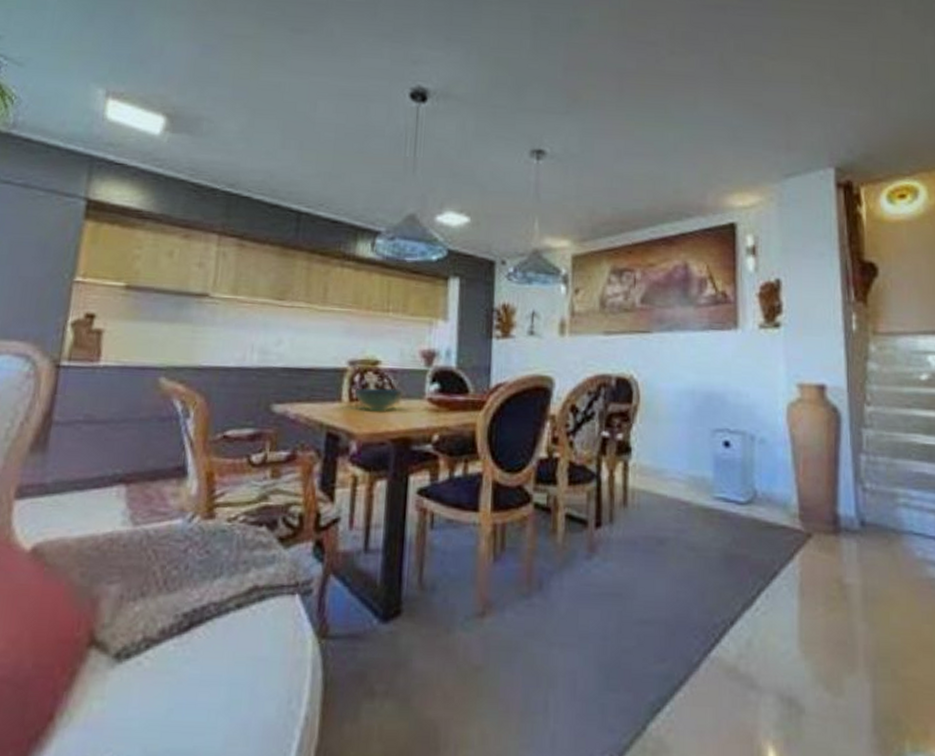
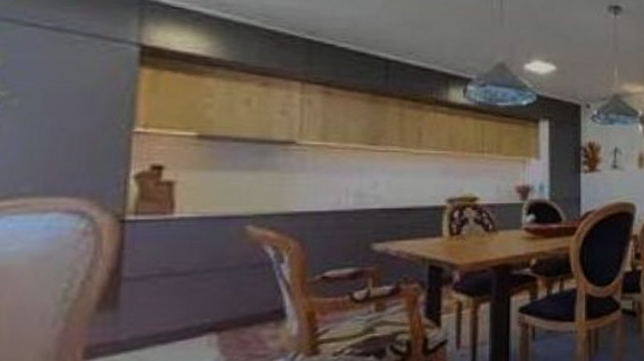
bowl: present [354,387,403,411] -> none [454,221,501,243]

